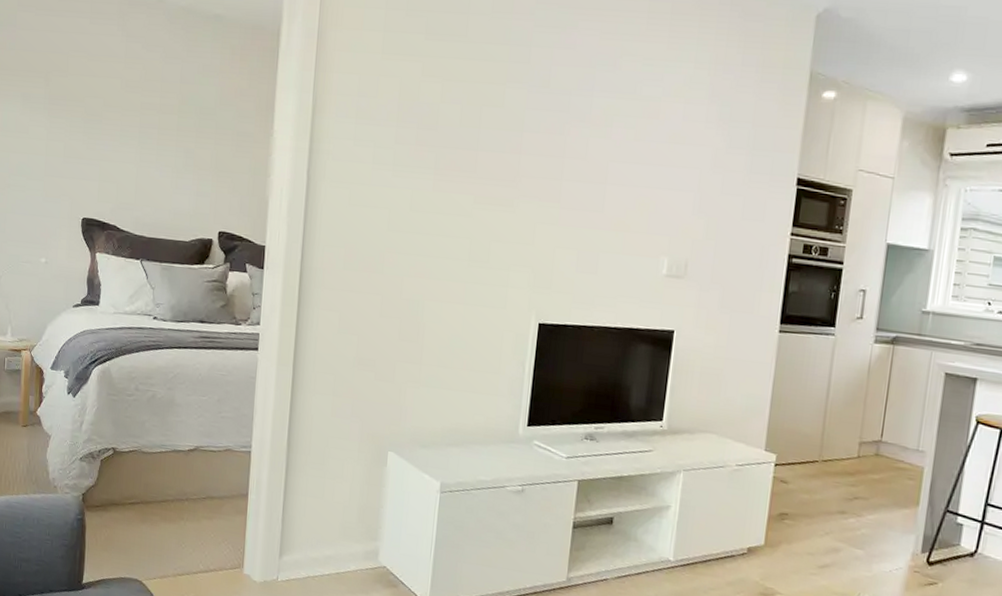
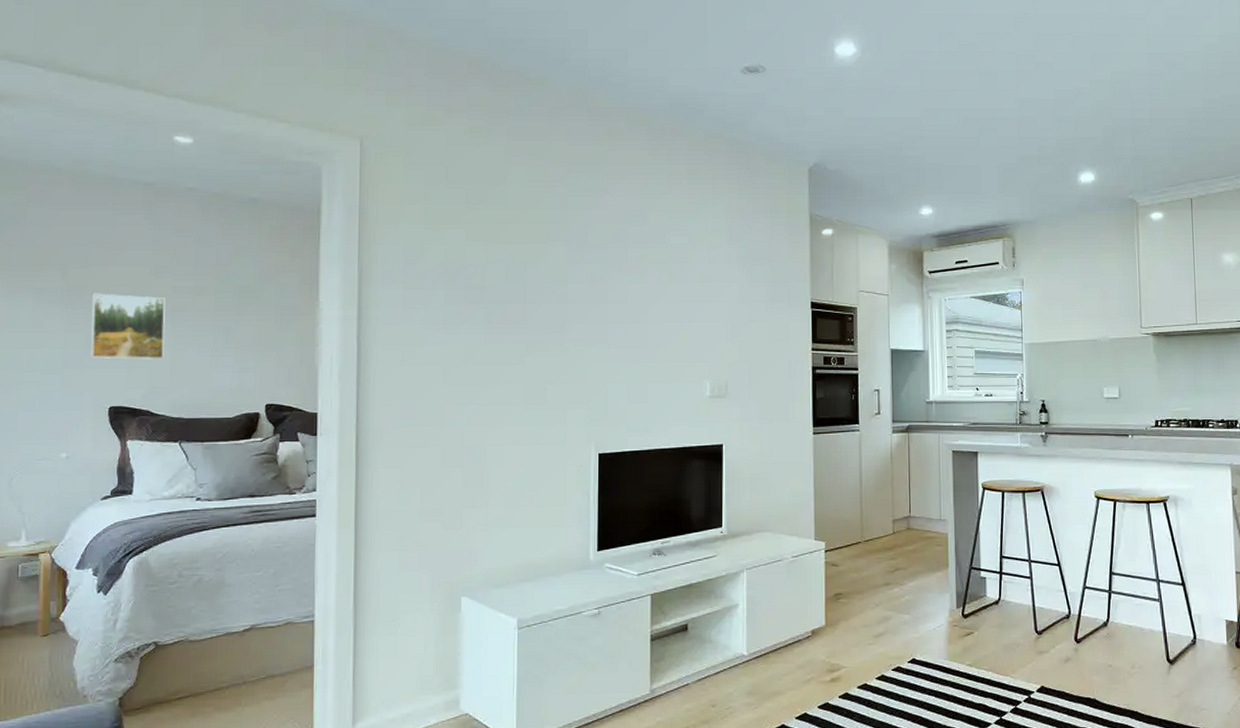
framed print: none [68,103,134,176] -> present [90,293,166,359]

